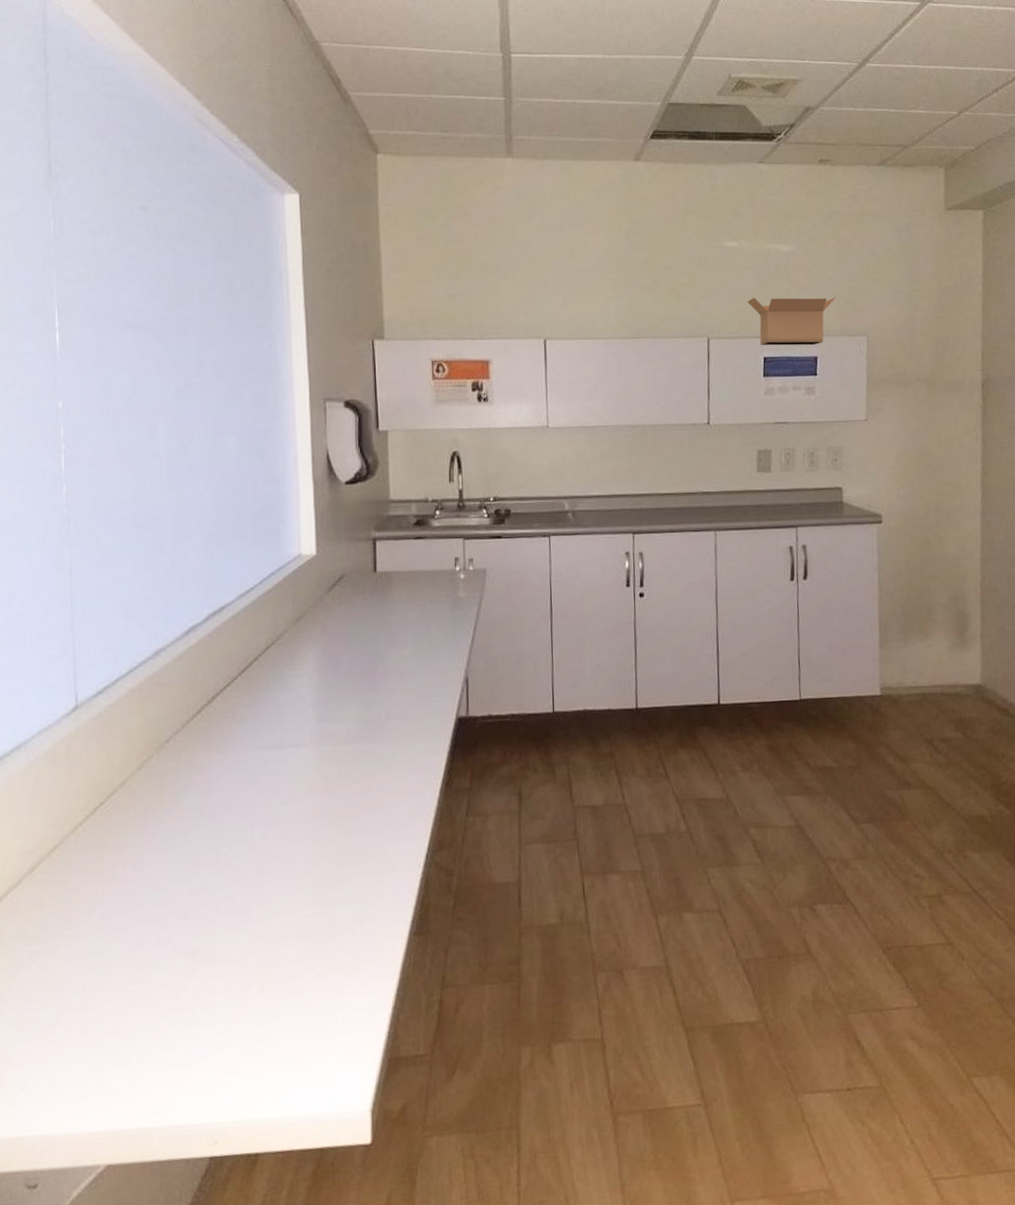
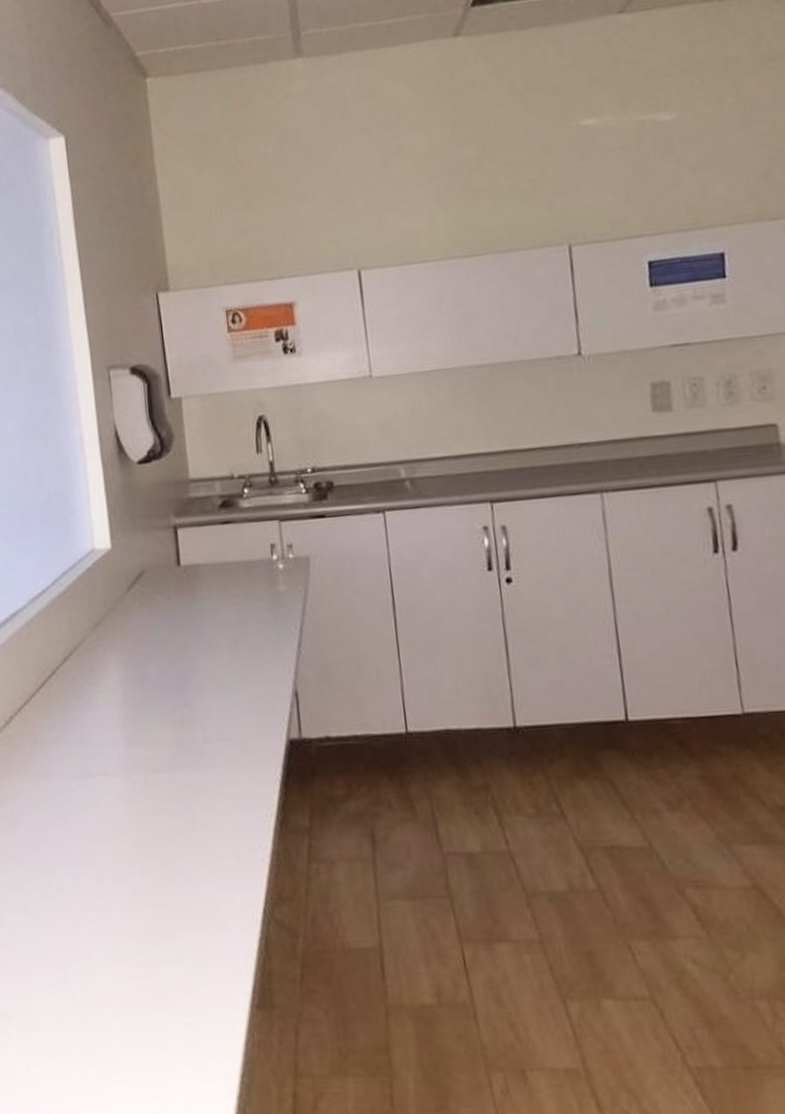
cardboard box: present [747,297,836,346] -> none [619,171,744,246]

